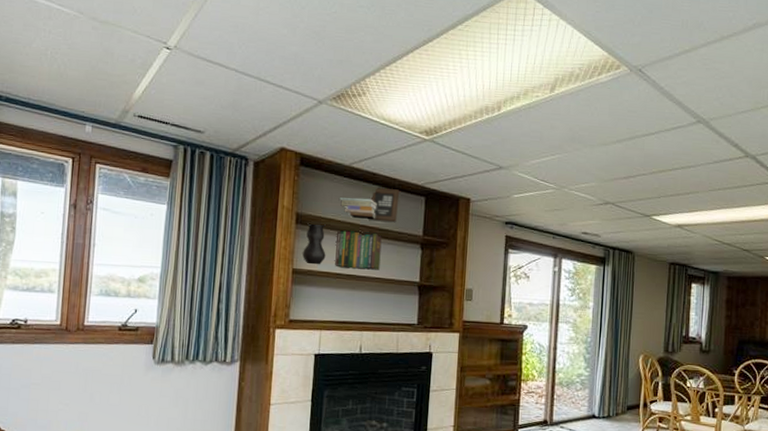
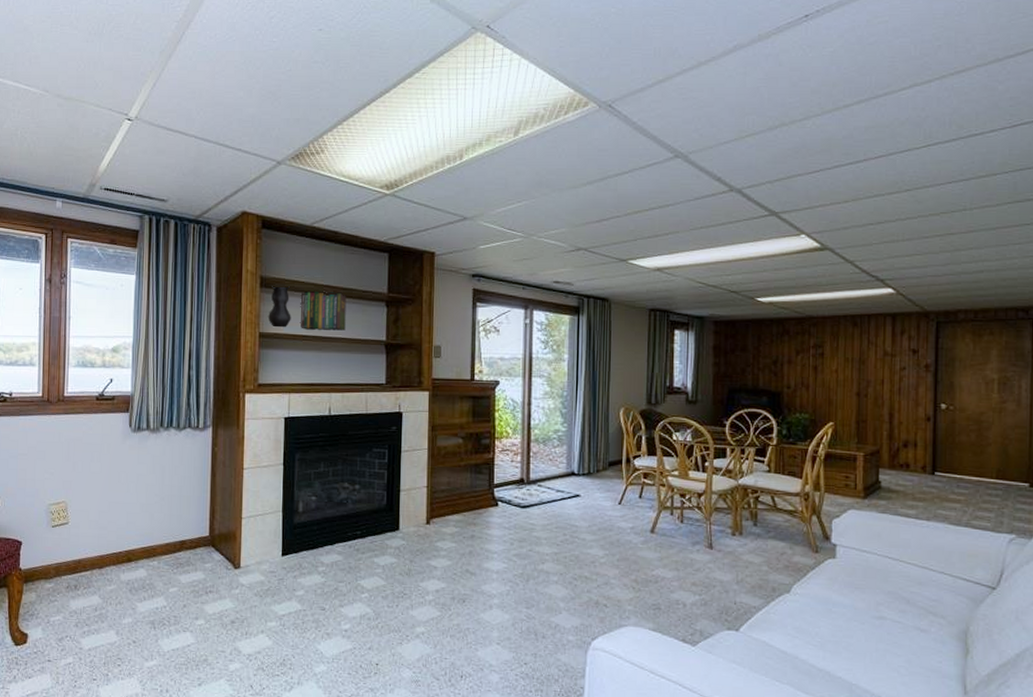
books: present [340,197,377,220] -> none [303,257,340,280]
picture frame: present [367,188,400,223] -> none [331,247,363,282]

